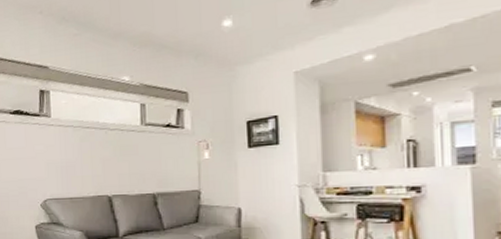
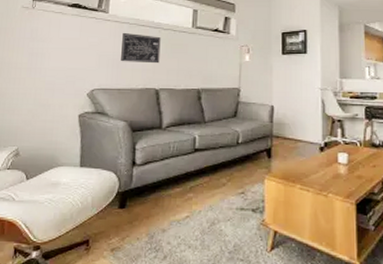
wall art: none [68,137,109,169] -> present [121,33,161,64]

